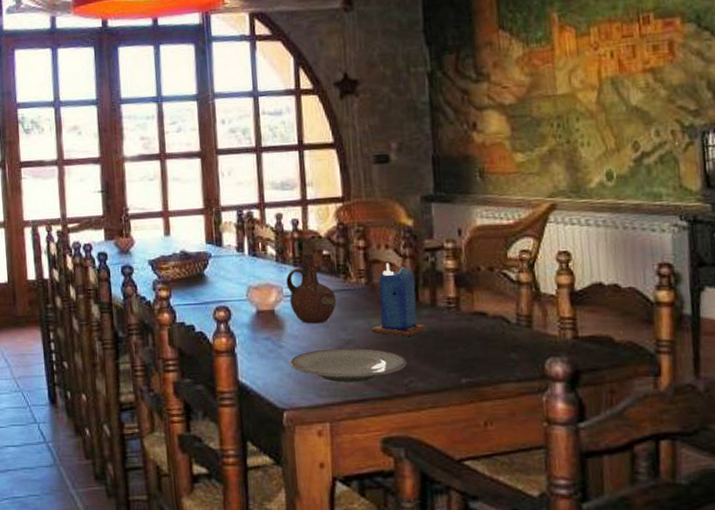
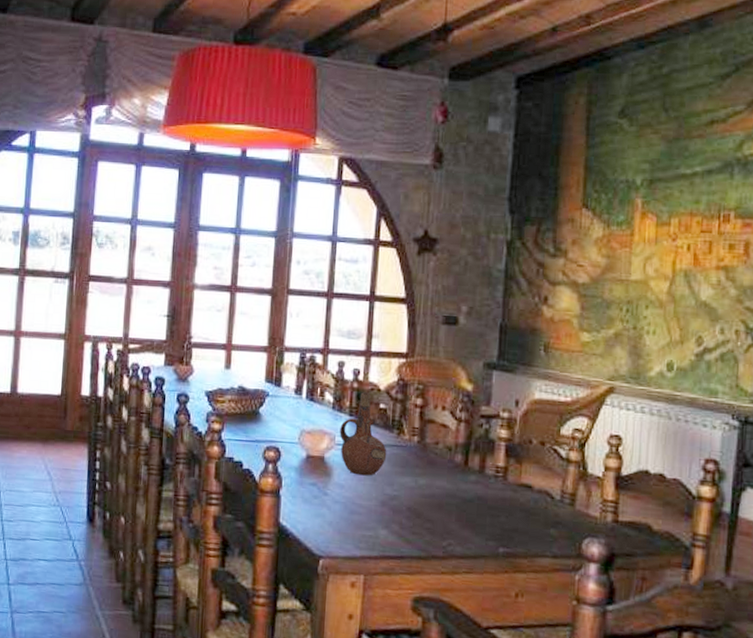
plate: present [290,348,407,383] -> none [332,501,448,539]
candle: present [371,263,427,337] -> none [417,424,472,500]

